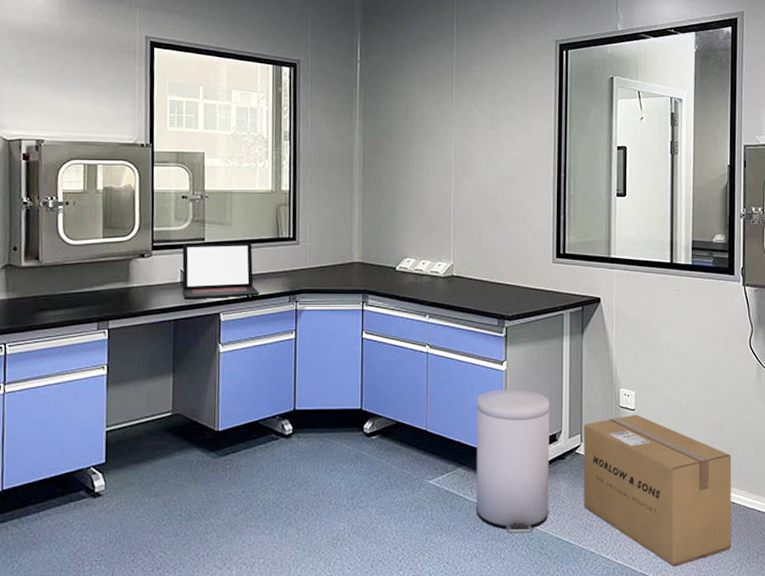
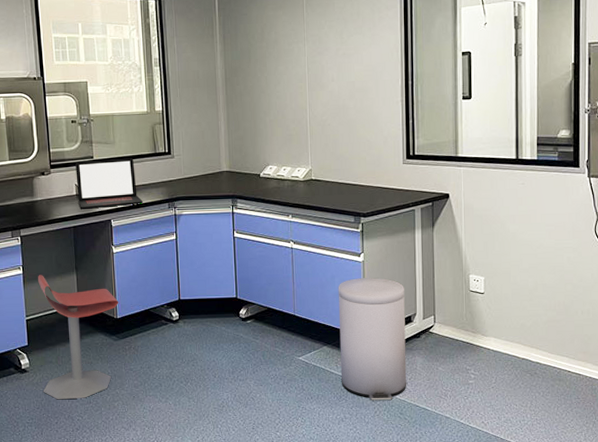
stool: none [119,375,222,532] -> present [38,274,119,400]
box: present [584,414,732,567] -> none [437,297,578,430]

